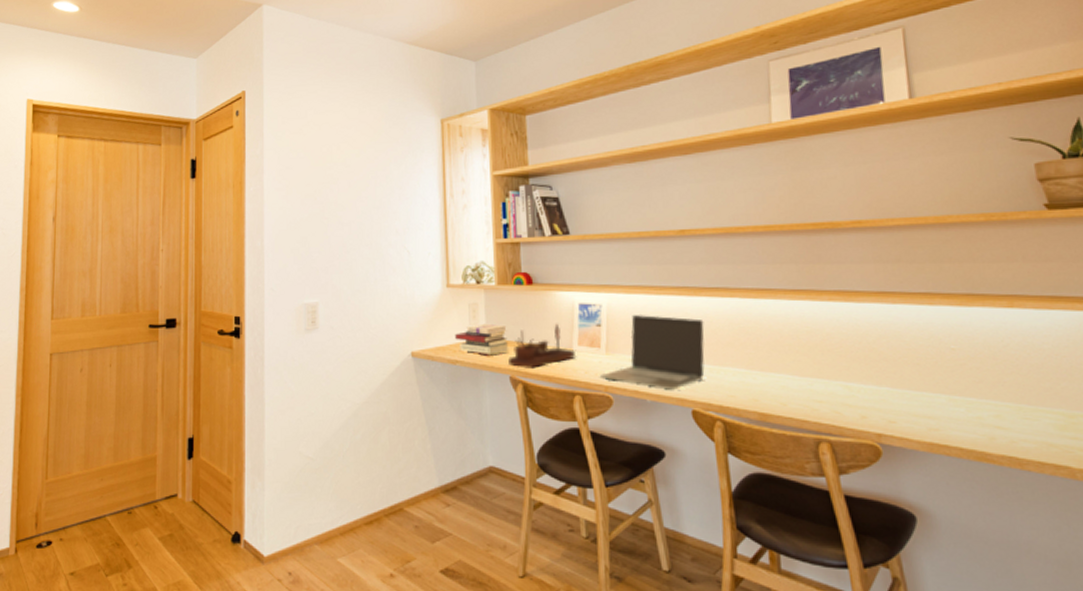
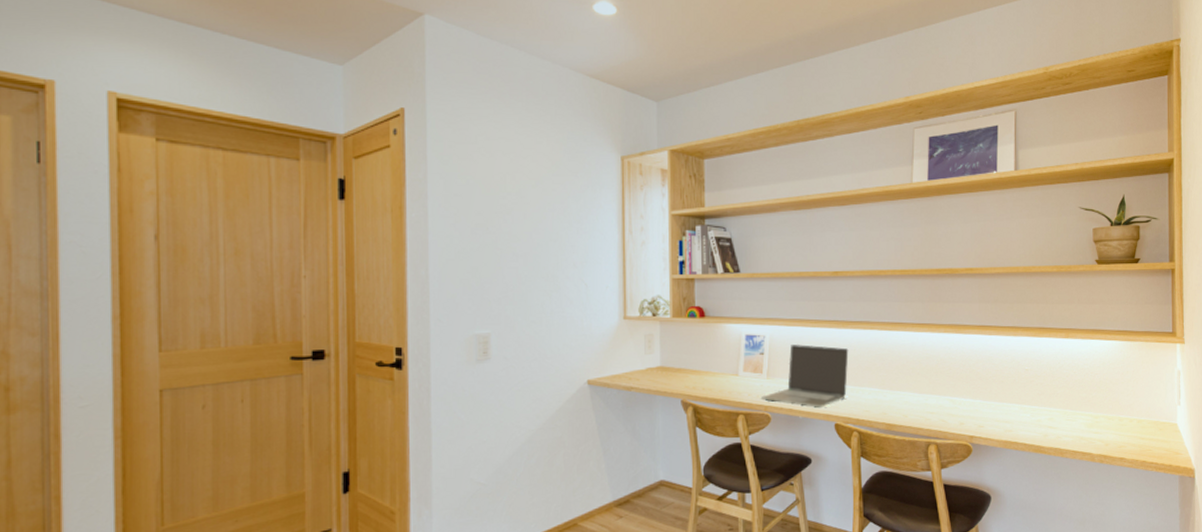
books: present [455,323,508,356] -> none [631,352,680,382]
desk organizer: present [508,323,575,369] -> none [680,352,740,393]

